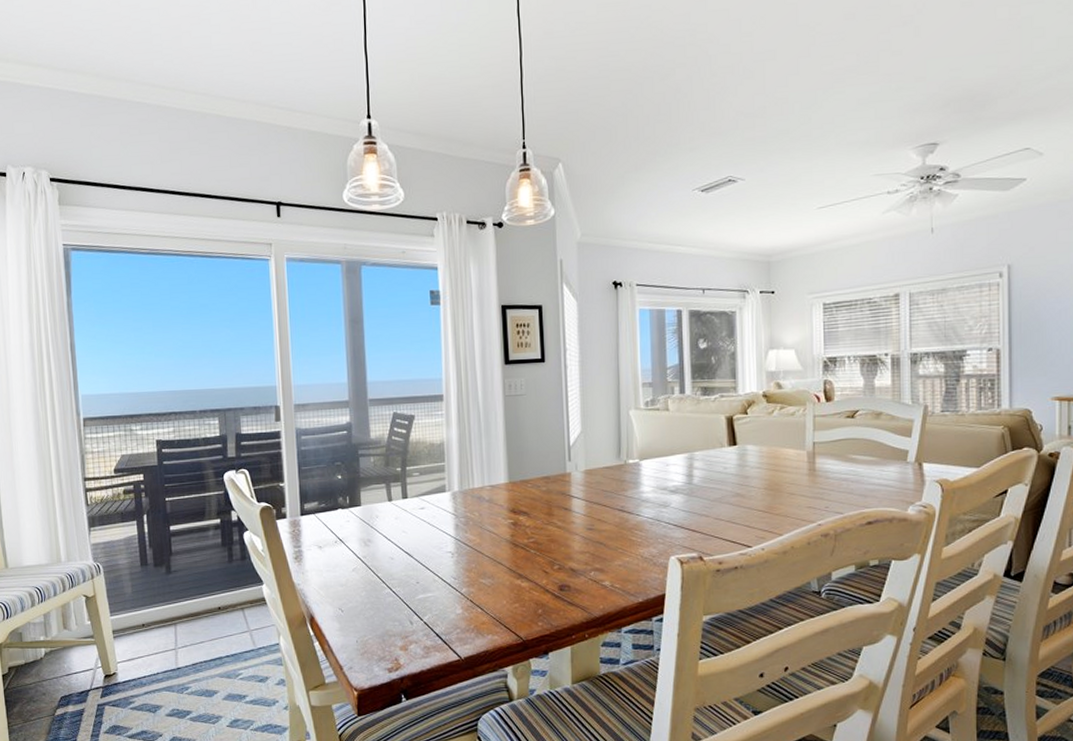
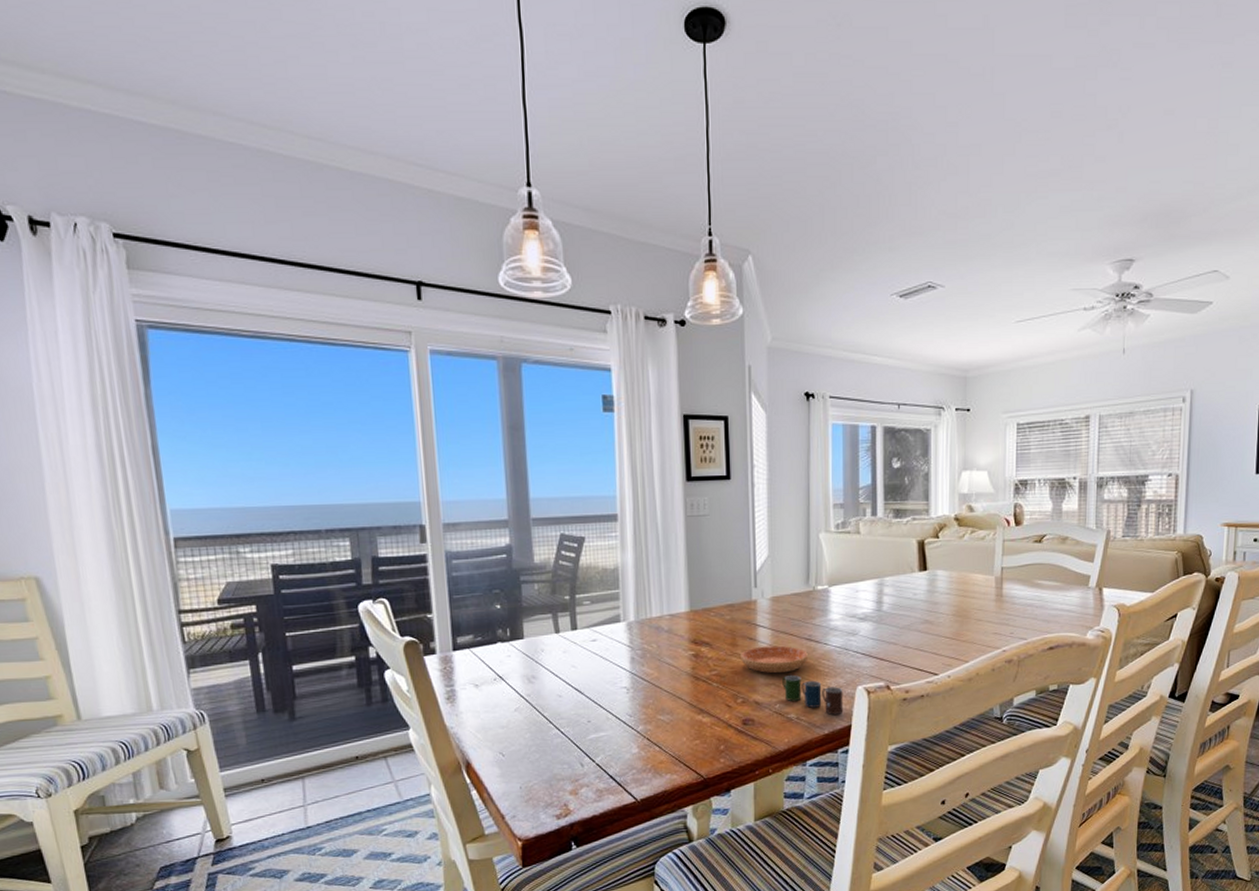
saucer: none [556,516,621,543] -> present [741,645,808,674]
cup: none [596,544,657,583] -> present [782,675,843,715]

